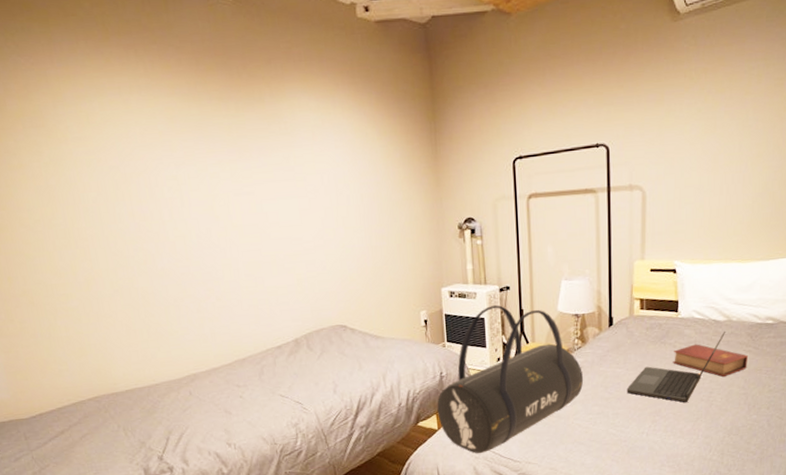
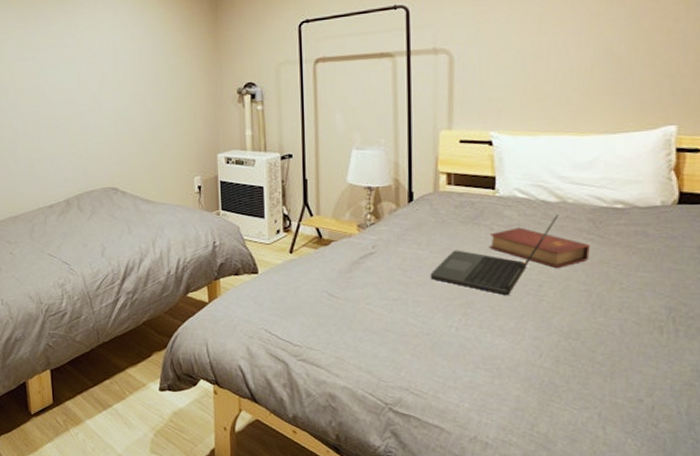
duffel bag: present [437,305,584,454] -> none [208,174,378,333]

